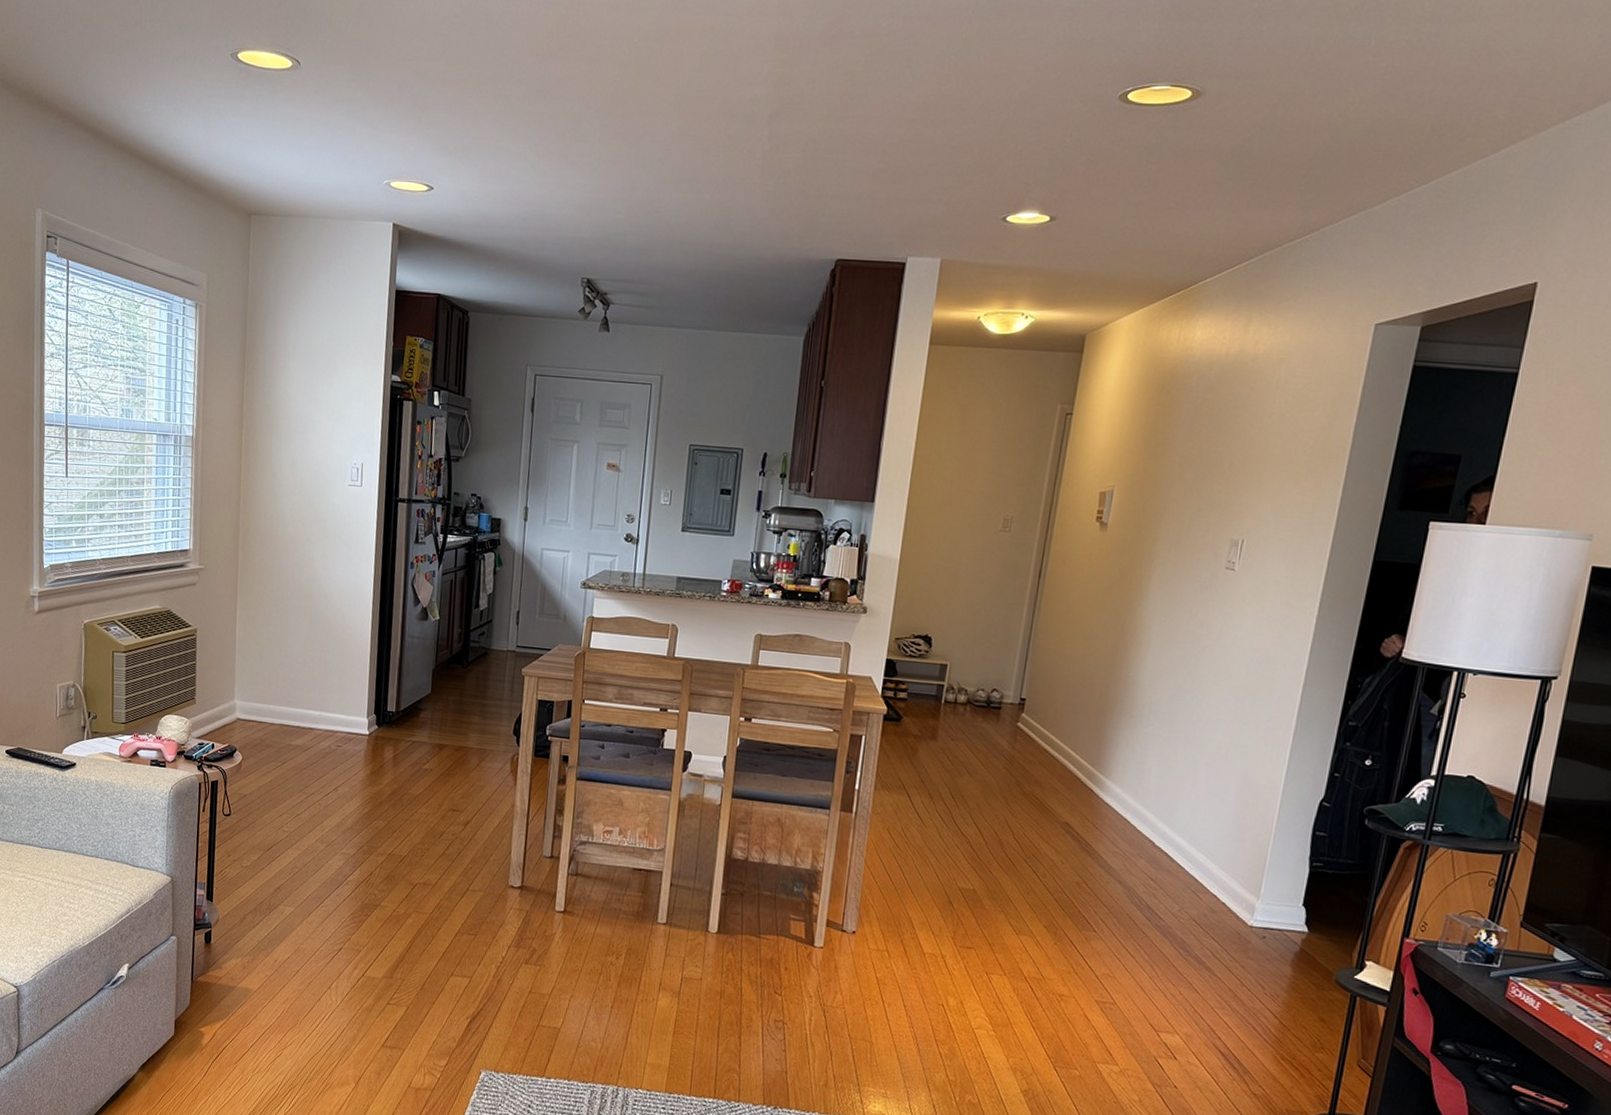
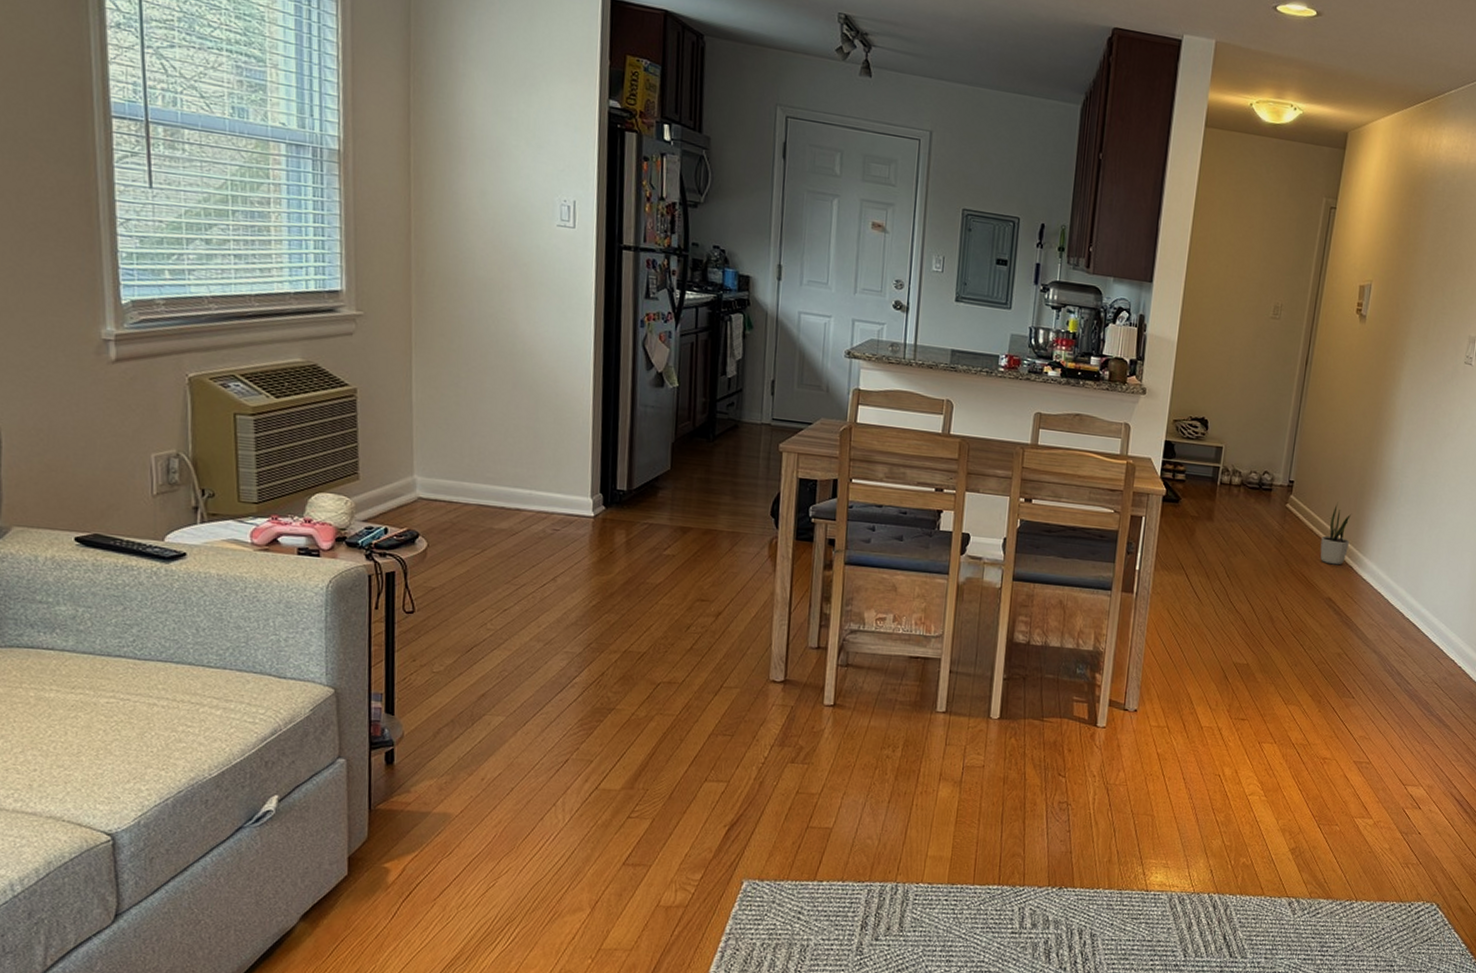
potted plant: none [1055,720,1092,788] -> present [1320,501,1352,565]

